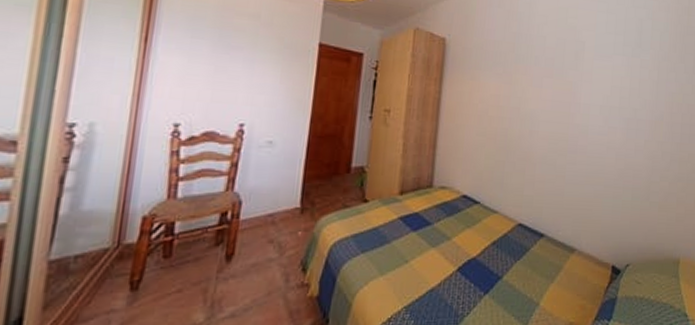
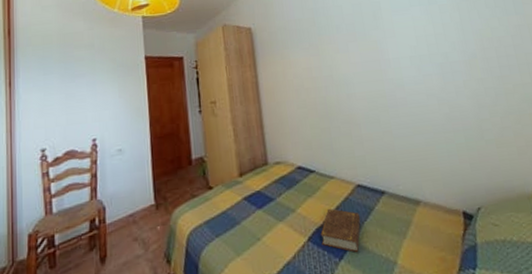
book: none [470,242,515,290] -> present [320,208,361,253]

